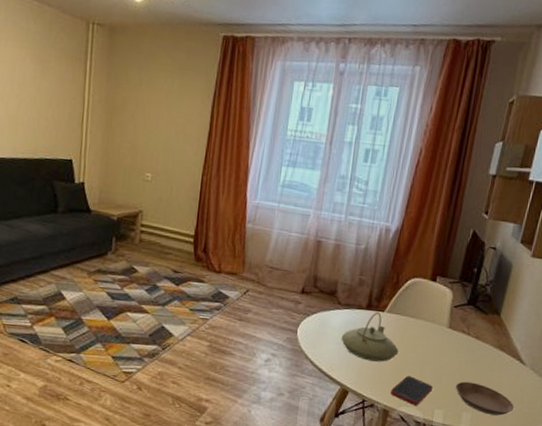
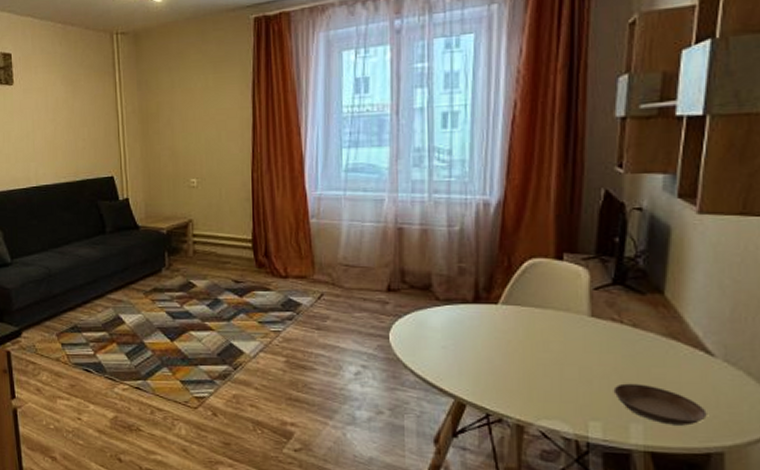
teapot: present [341,312,399,362] -> none [446,305,525,366]
cell phone: present [390,376,433,405] -> none [521,381,581,417]

